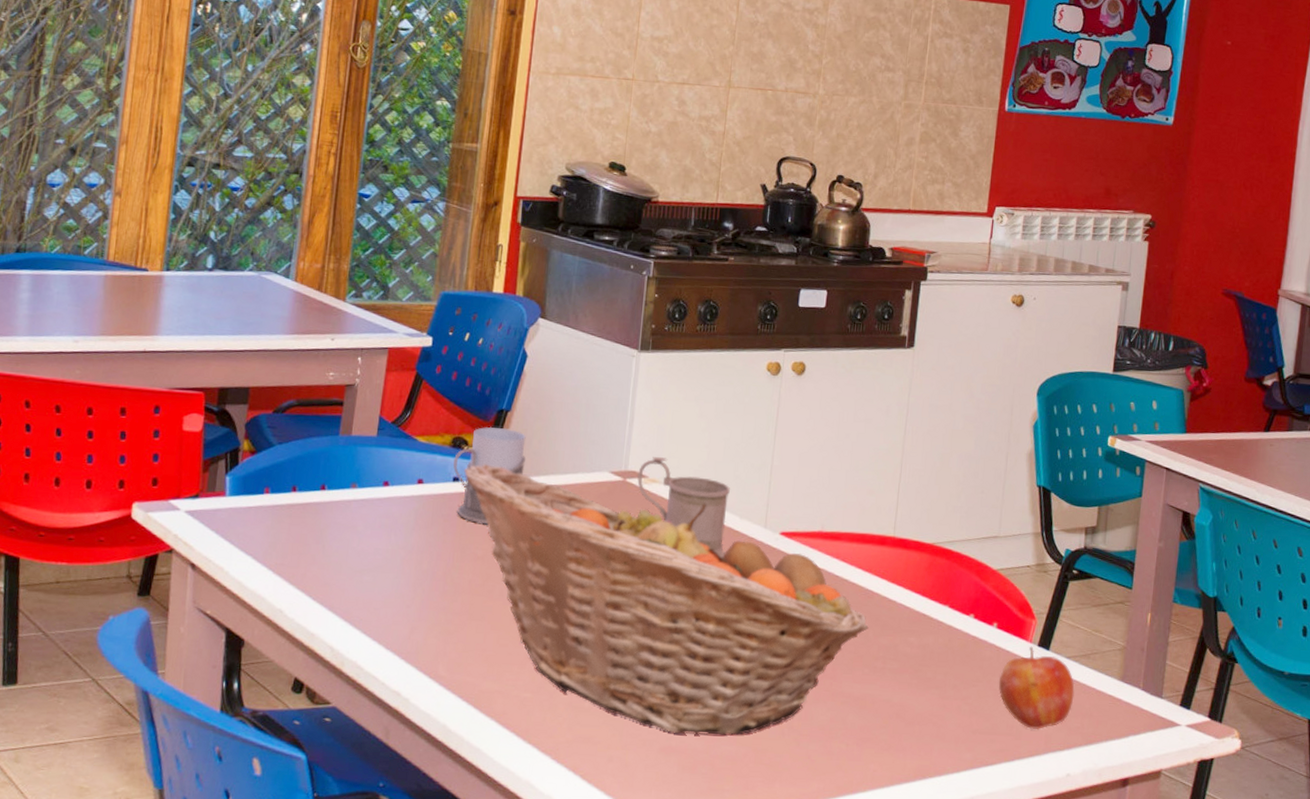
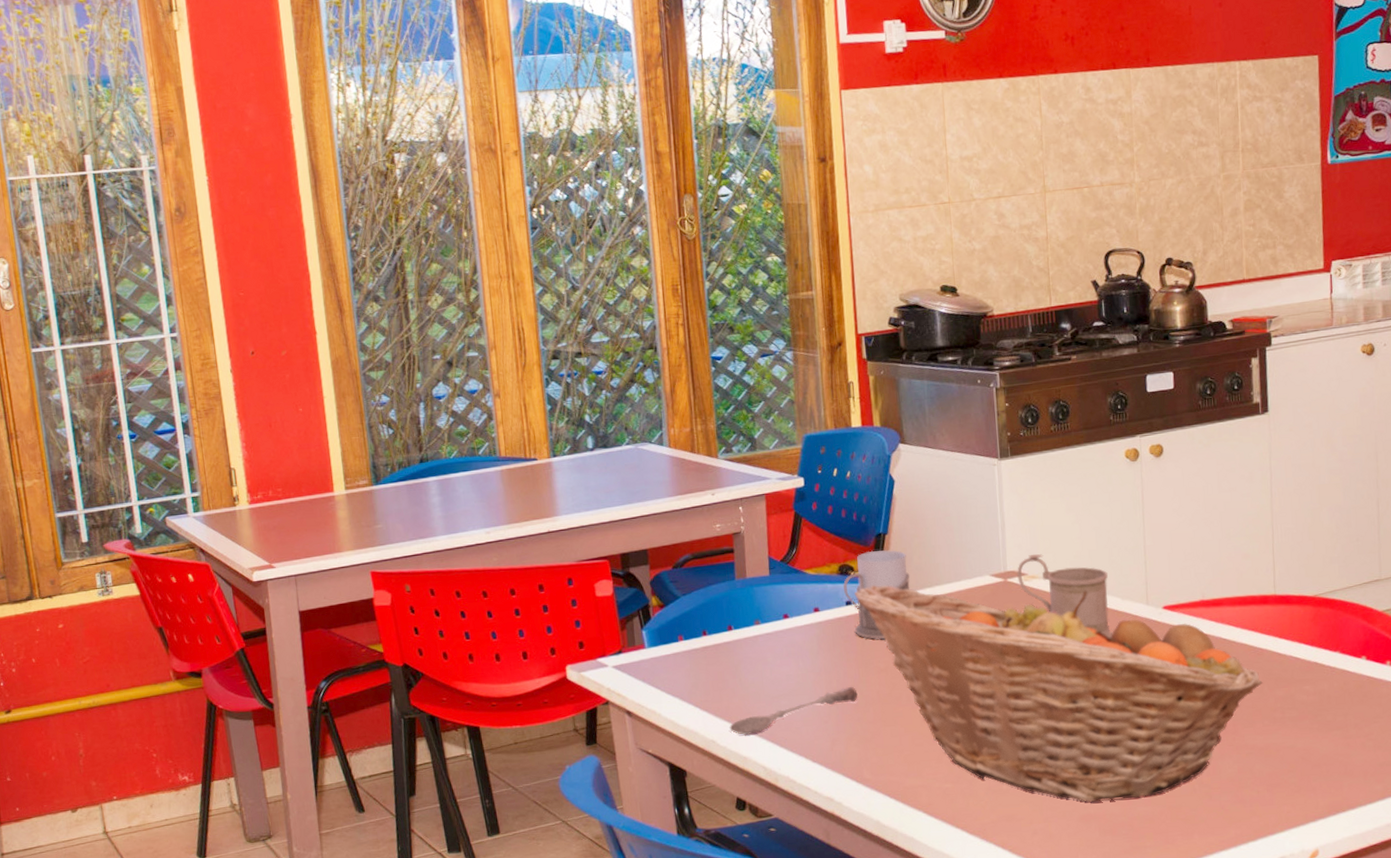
soupspoon: none [301,570,448,609] -> present [729,686,858,735]

